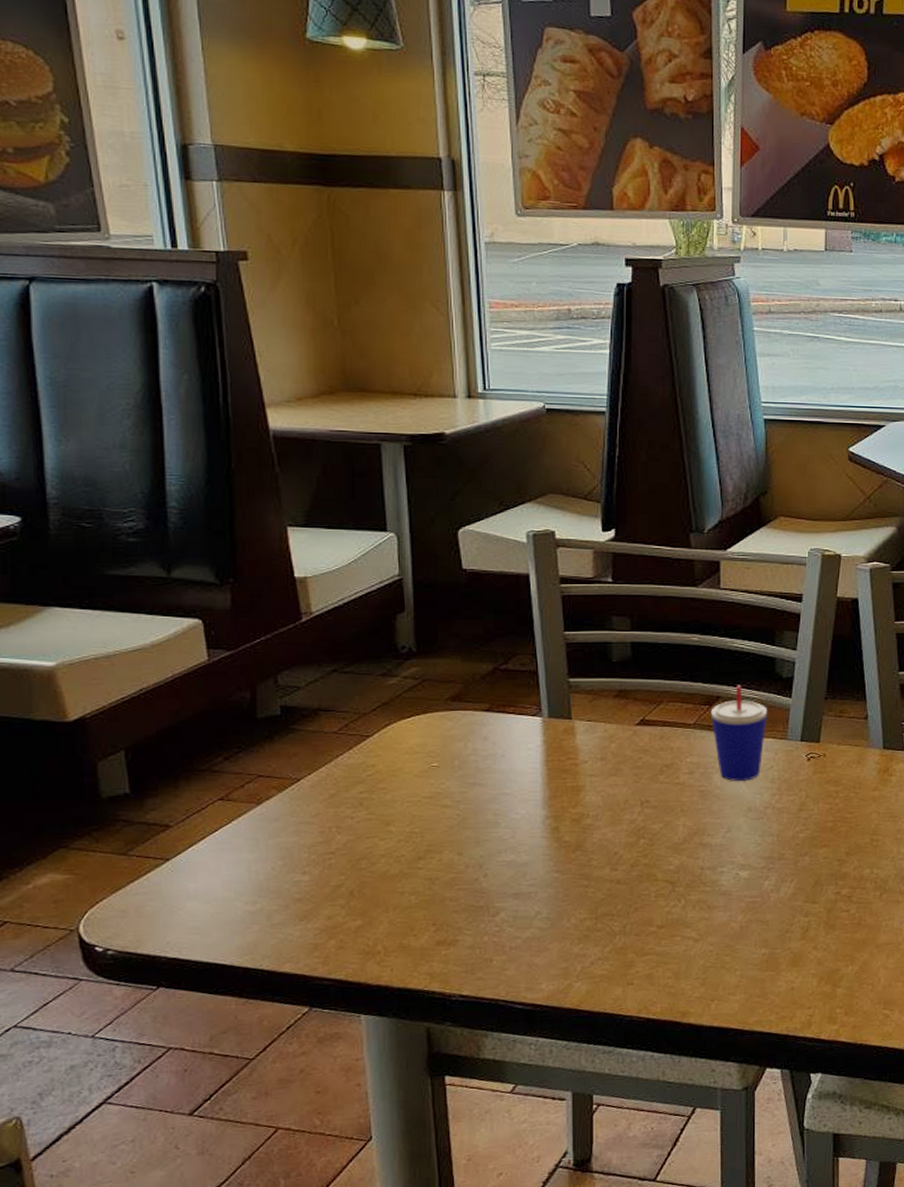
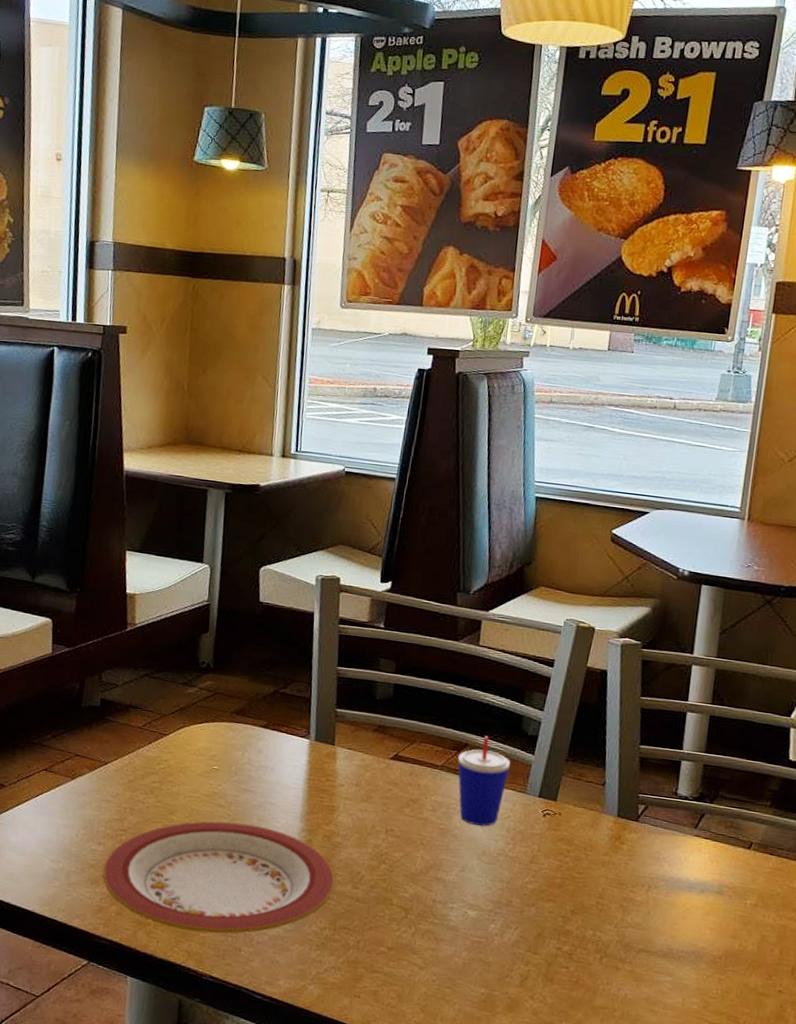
plate: none [313,821,591,951] -> present [103,821,335,934]

